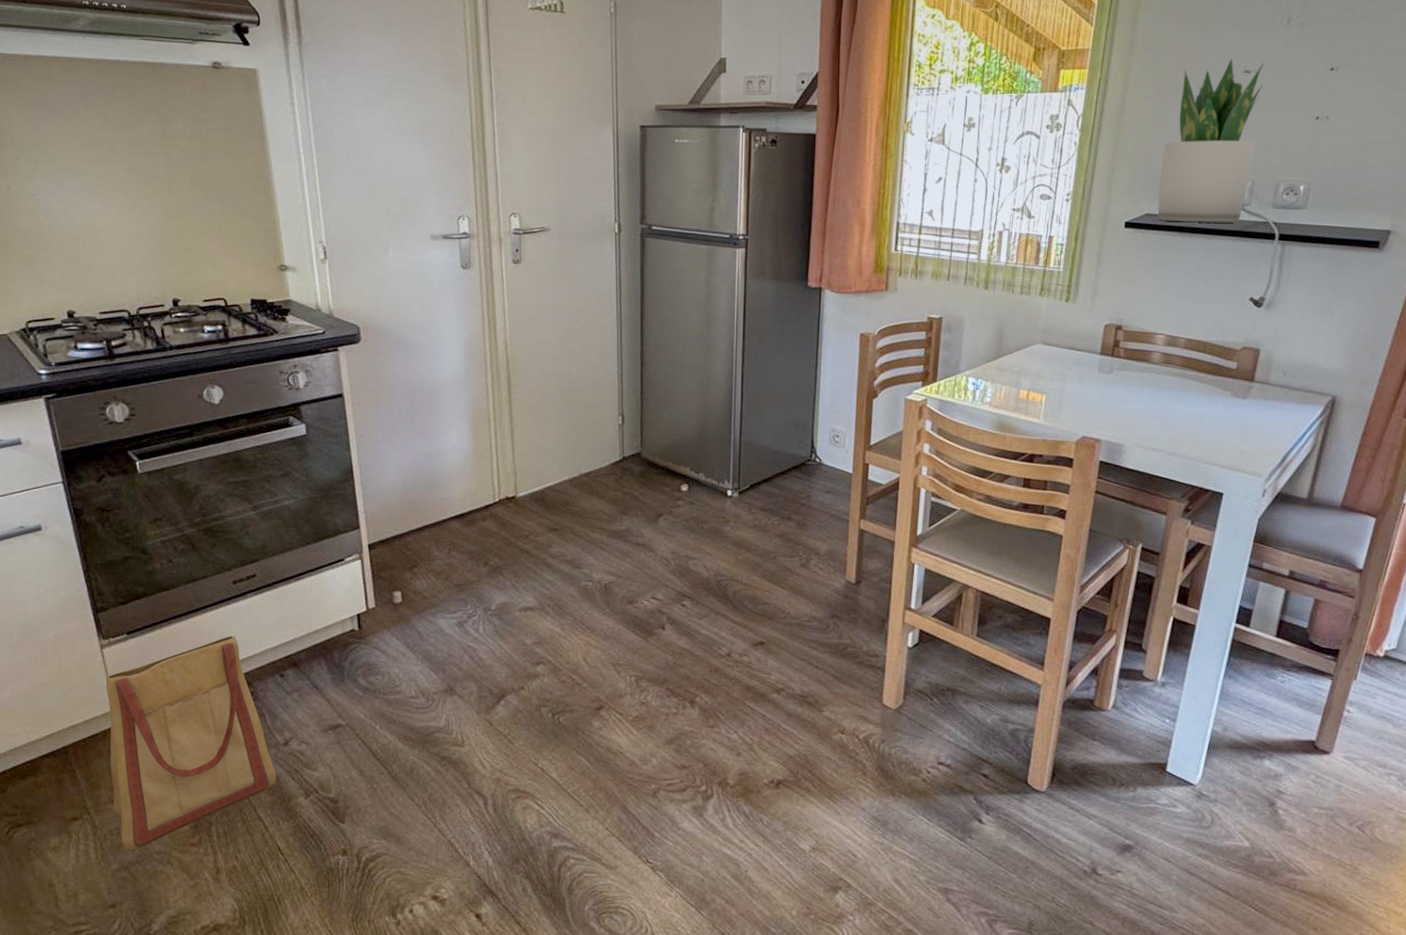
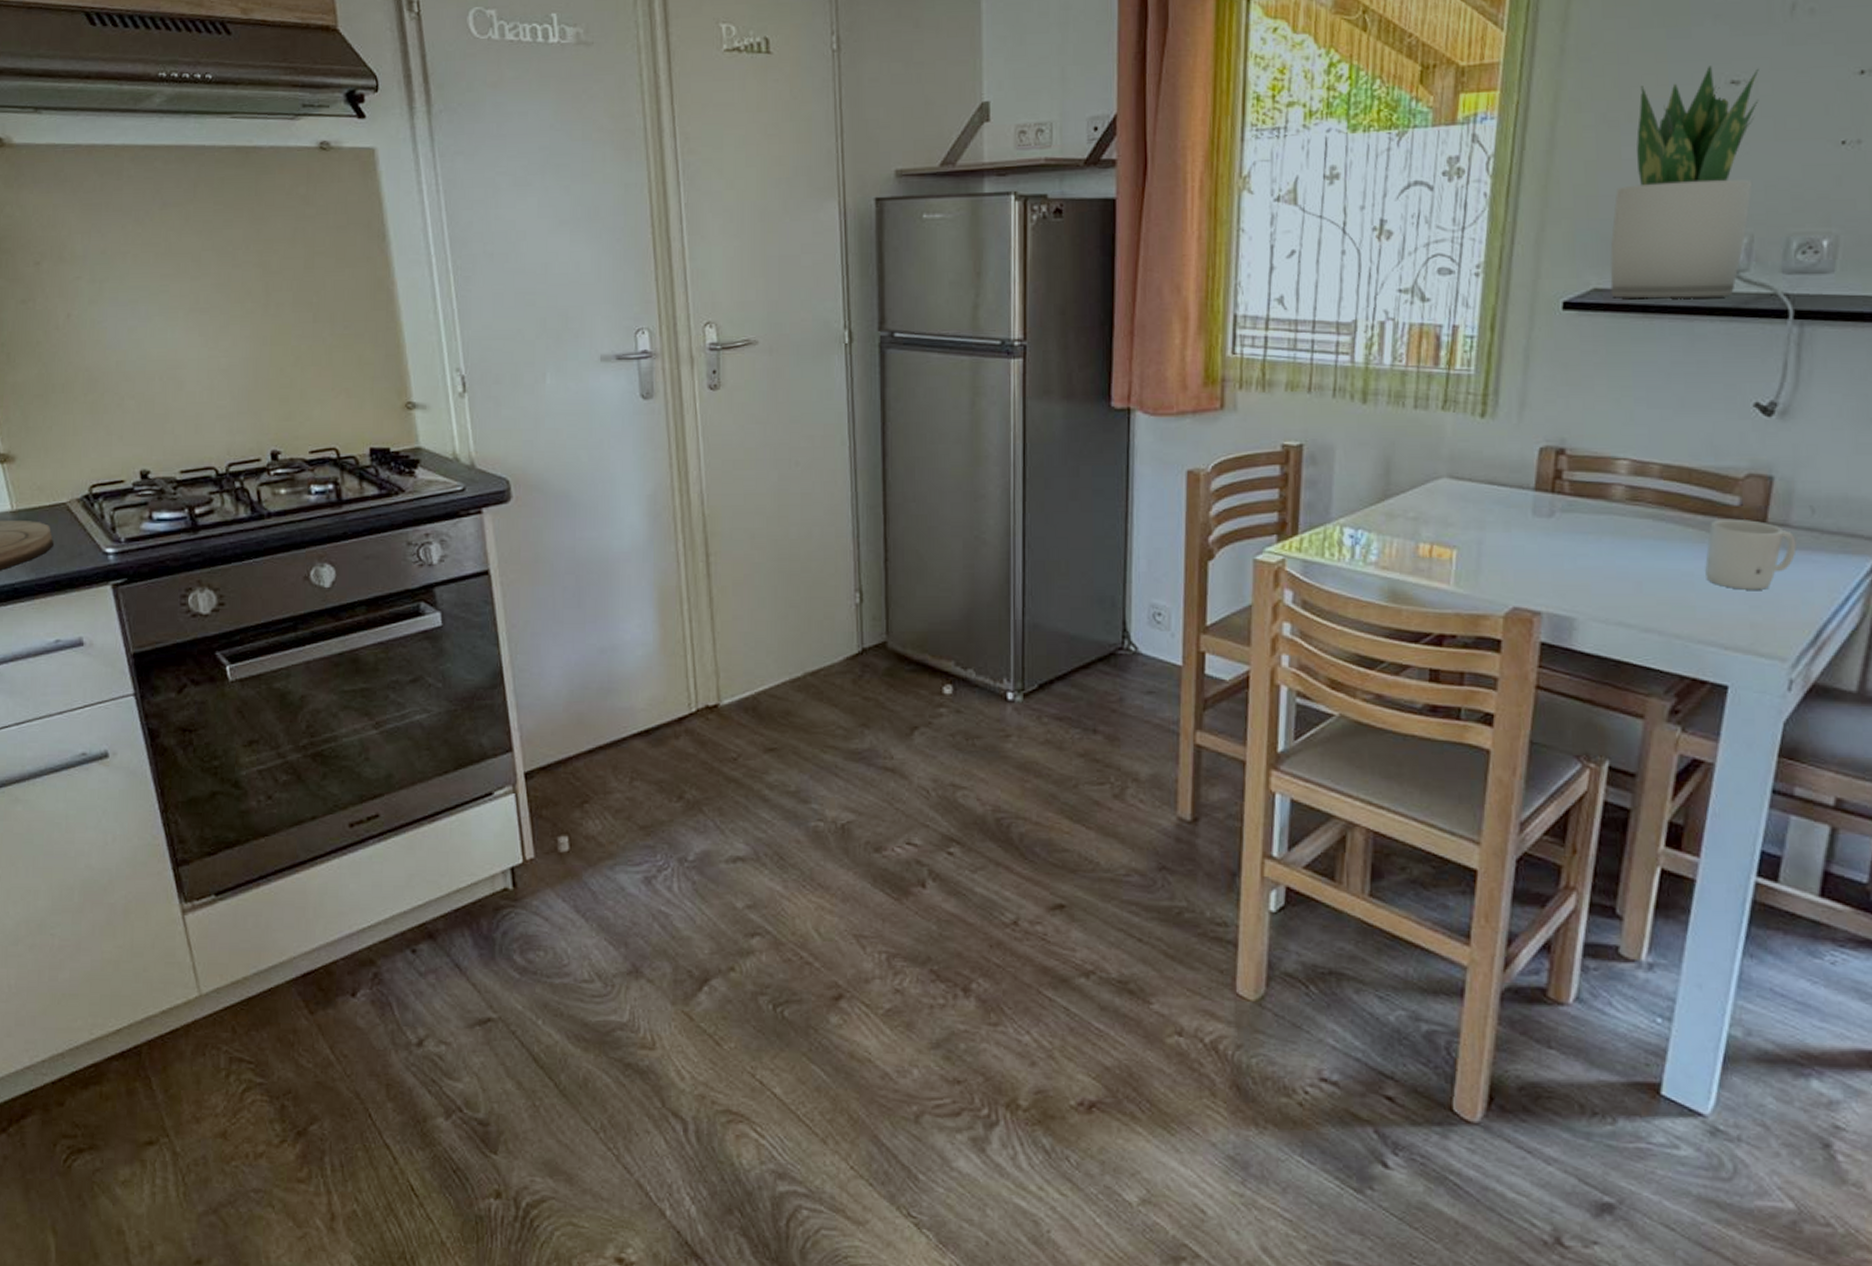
shopping bag: present [106,636,277,851] -> none [188,897,408,1188]
mug: none [1212,377,1273,427] -> present [1705,518,1797,590]

